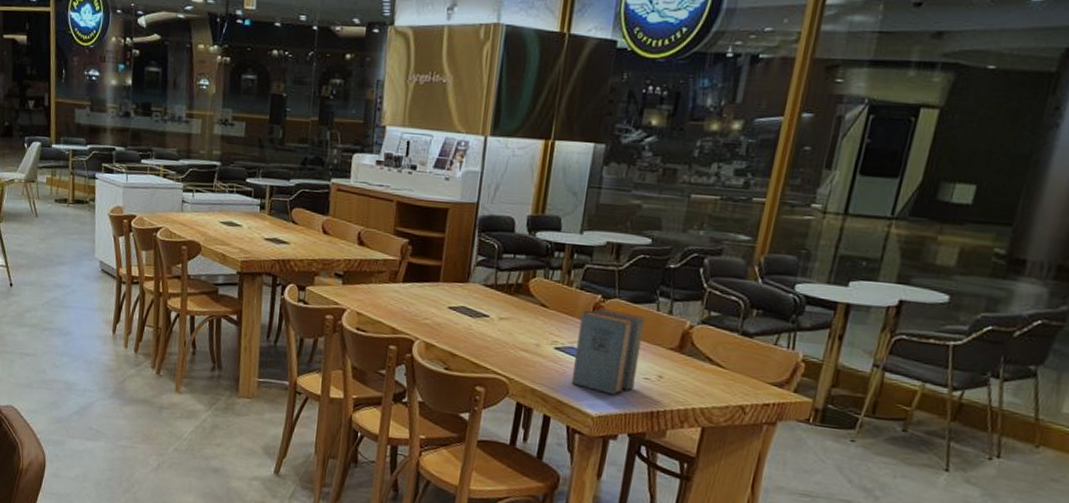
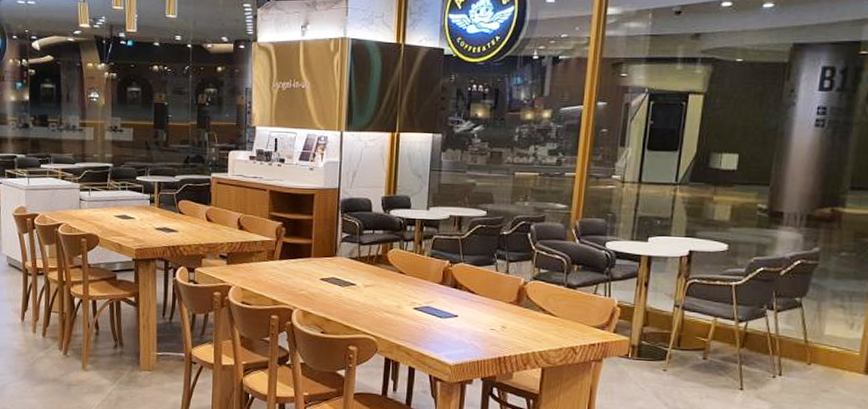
book: present [572,307,645,396] -> none [430,271,487,346]

